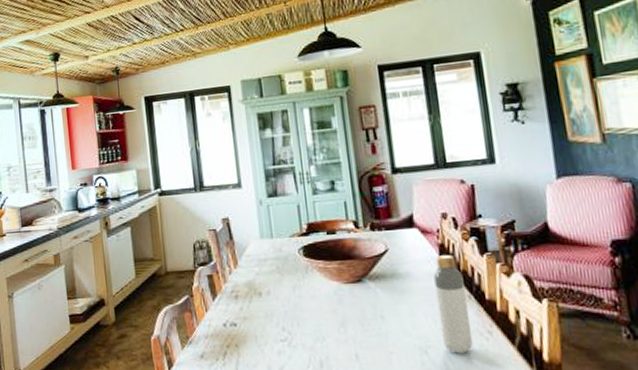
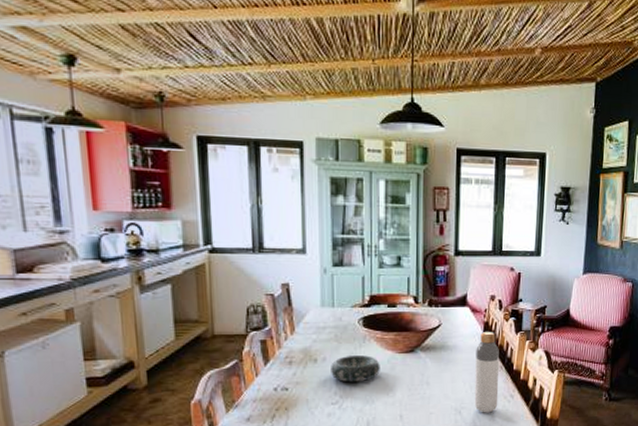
decorative bowl: none [276,287,328,317] -> present [331,355,380,383]

